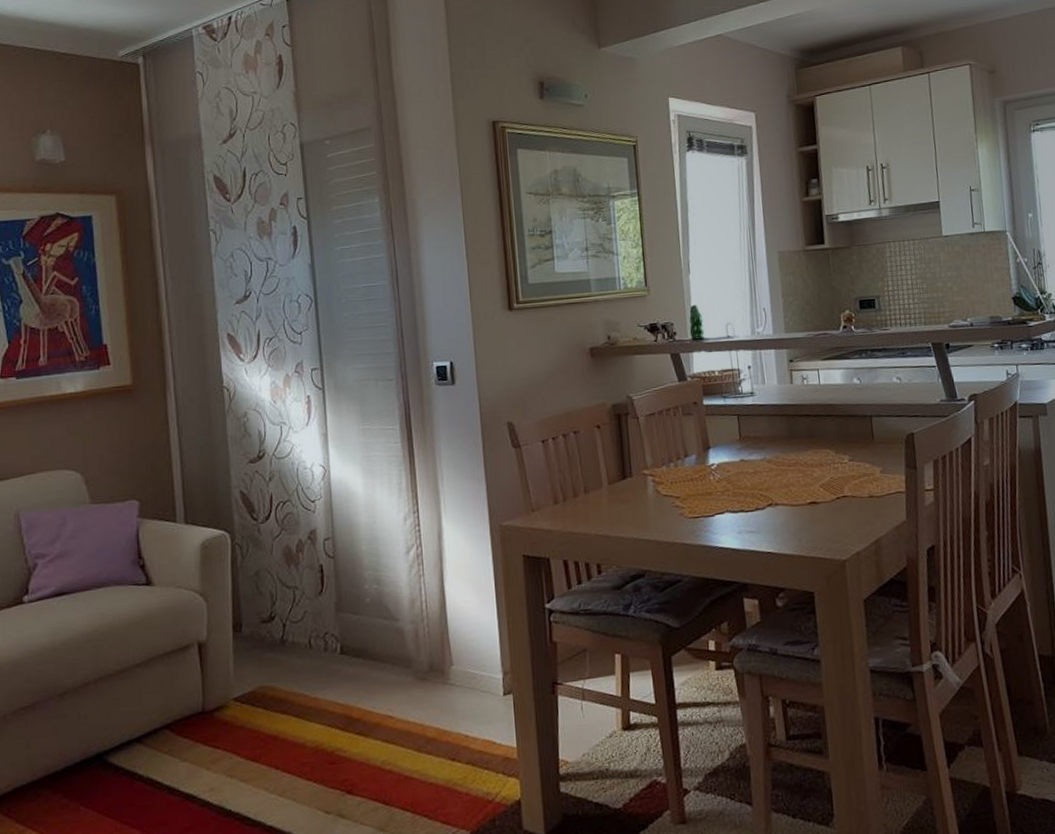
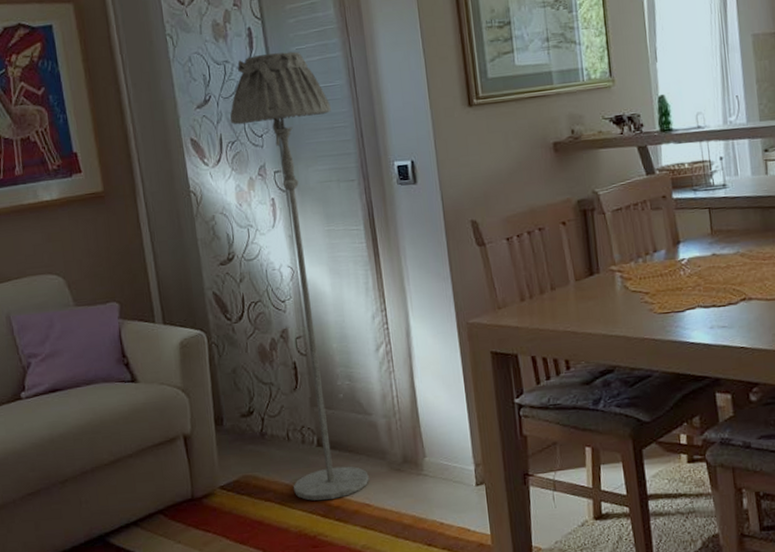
floor lamp: none [269,251,393,713] -> present [229,51,369,501]

